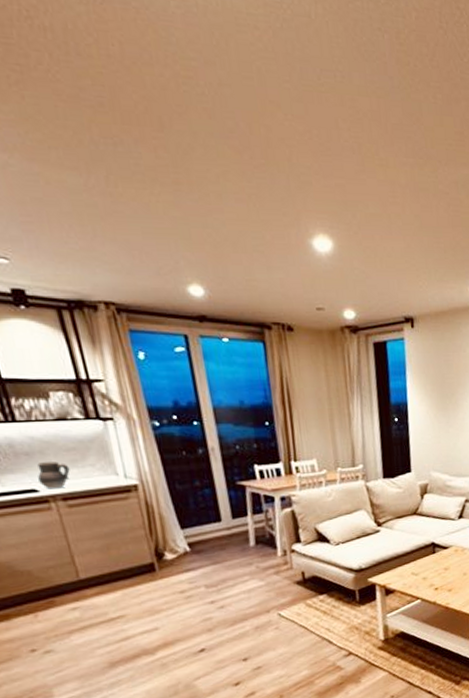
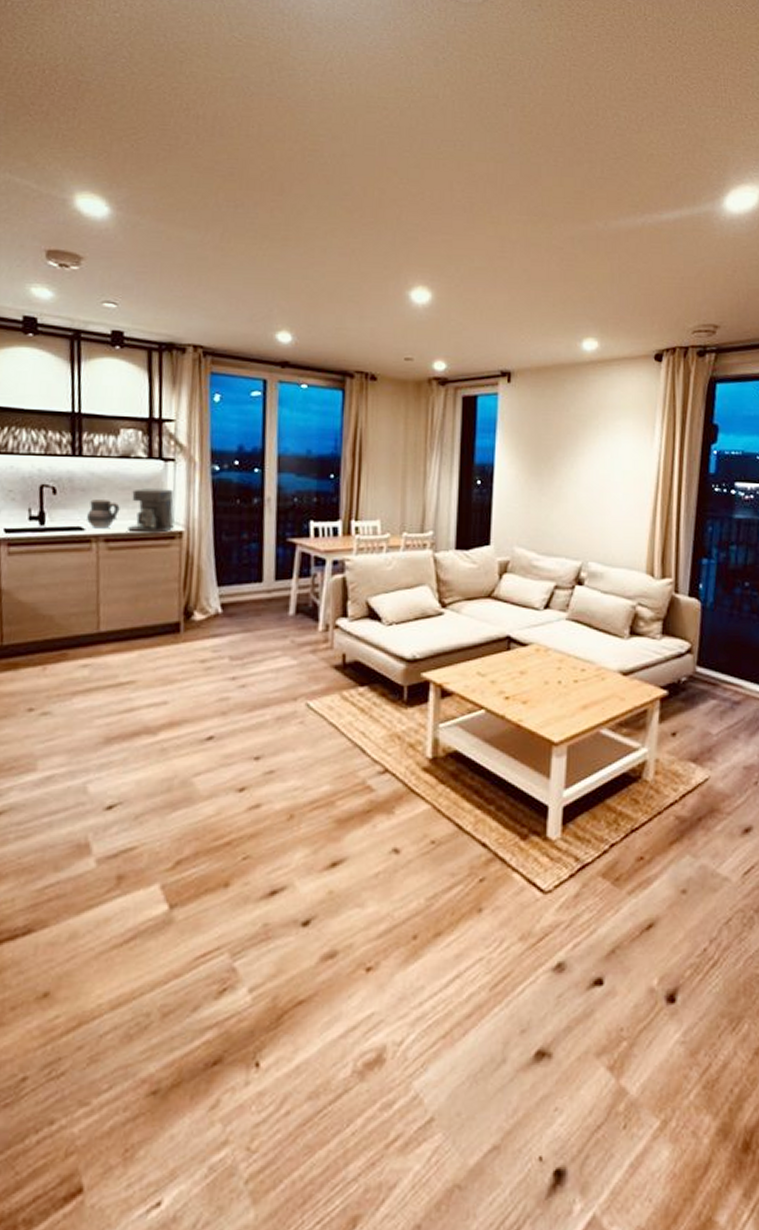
coffee maker: none [78,446,128,490] -> present [128,487,174,534]

